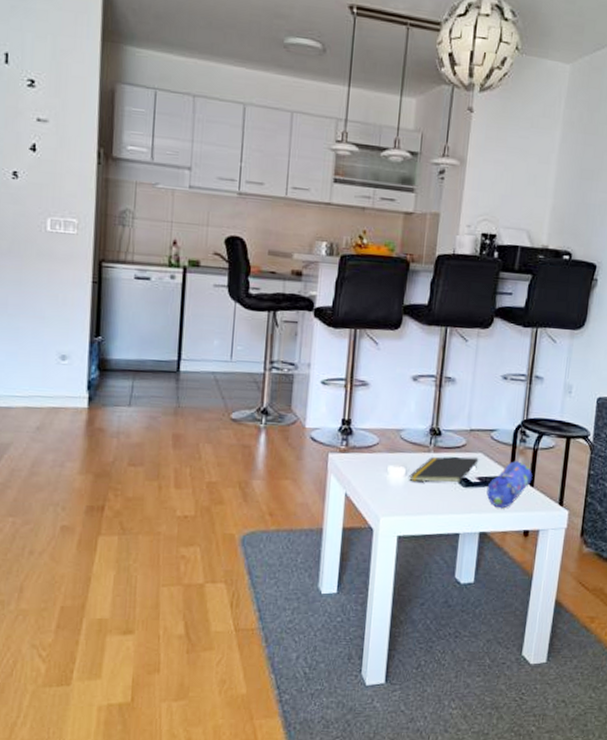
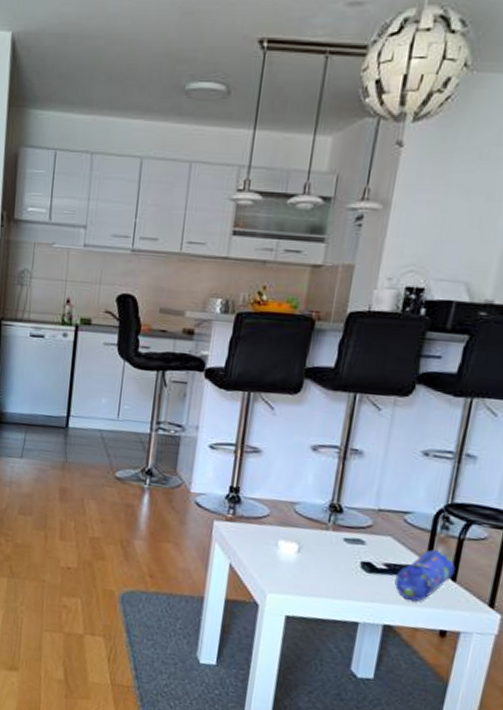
notepad: present [409,456,479,482] -> none [302,535,387,566]

